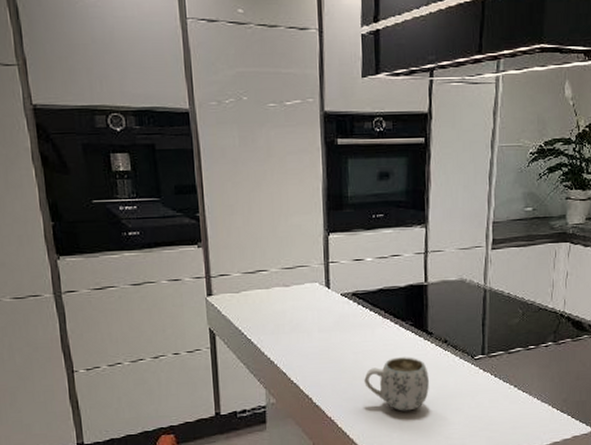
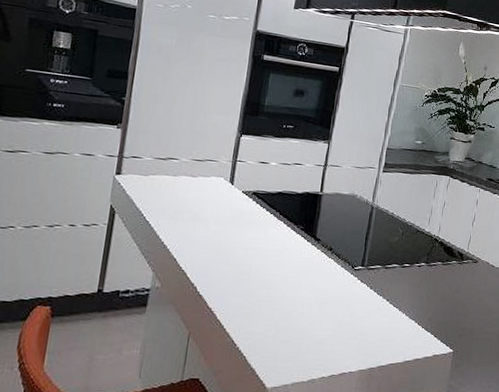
mug: present [364,357,429,411] -> none [249,258,311,312]

